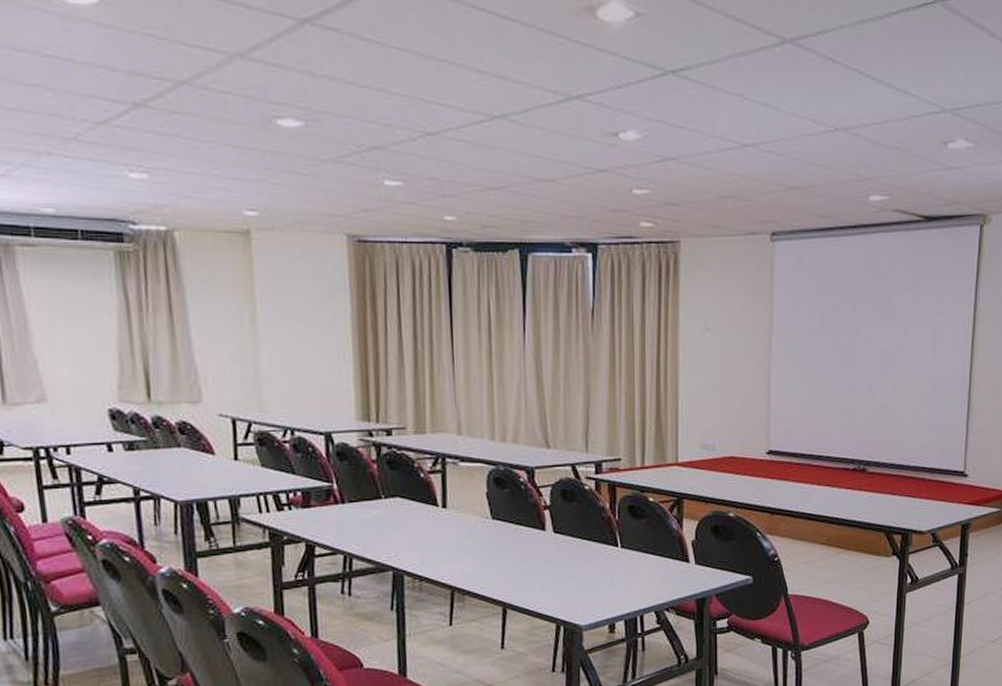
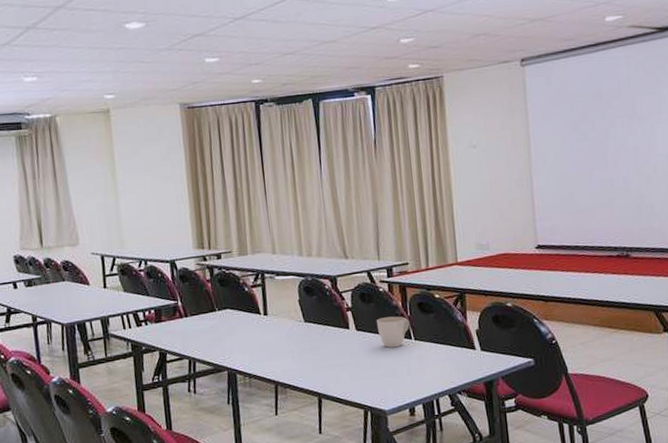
cup: none [578,519,617,555] -> present [376,316,410,348]

